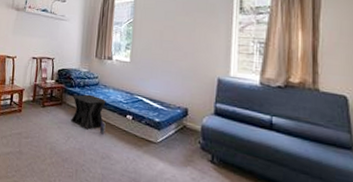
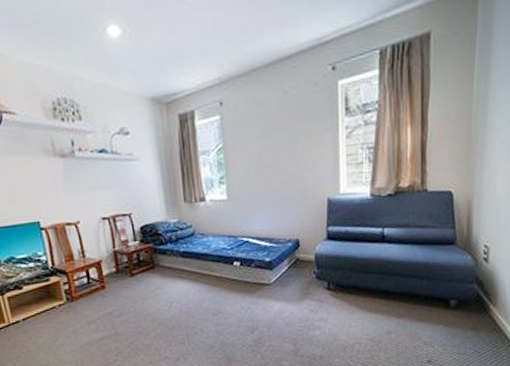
side table: present [71,94,106,135] -> none [166,248,212,290]

